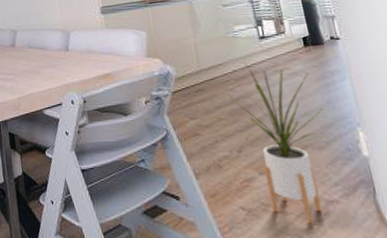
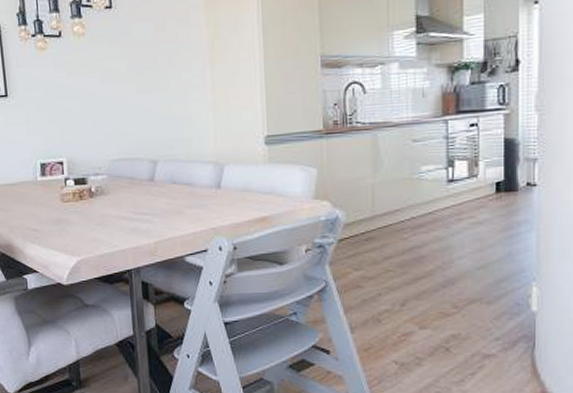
house plant: present [227,62,329,224] -> none [400,208,501,377]

